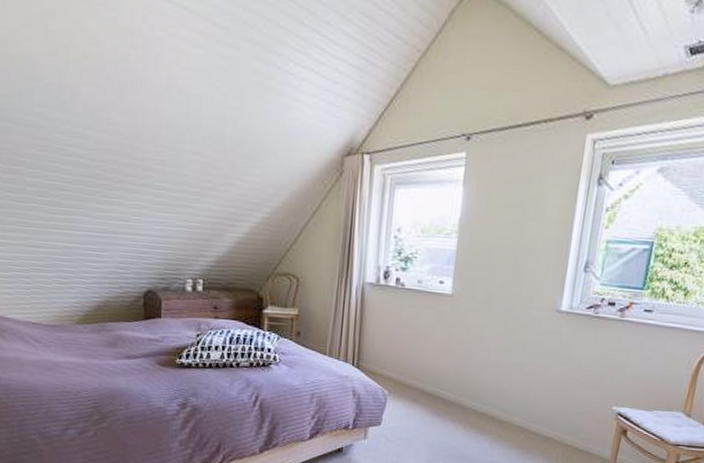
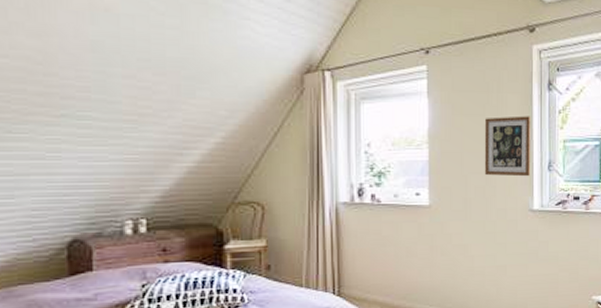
picture frame: none [513,210,573,276] -> present [485,116,531,177]

